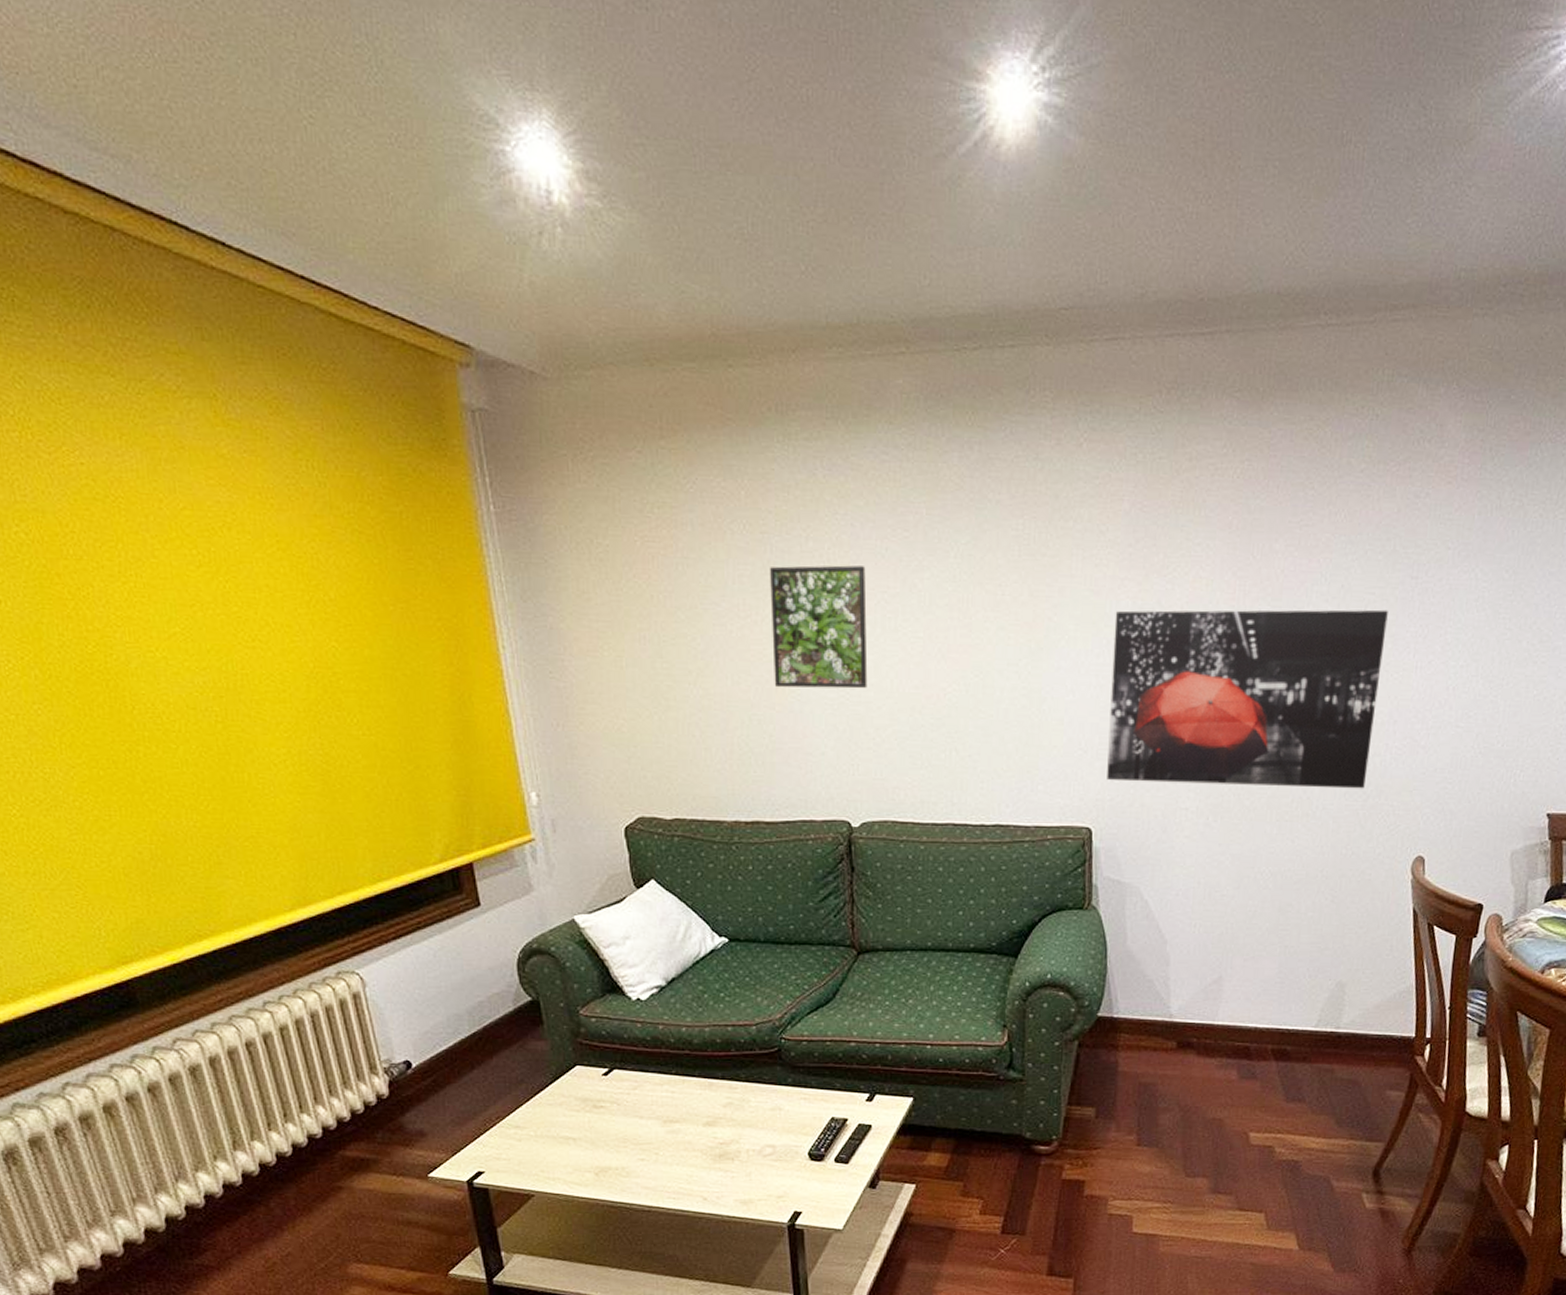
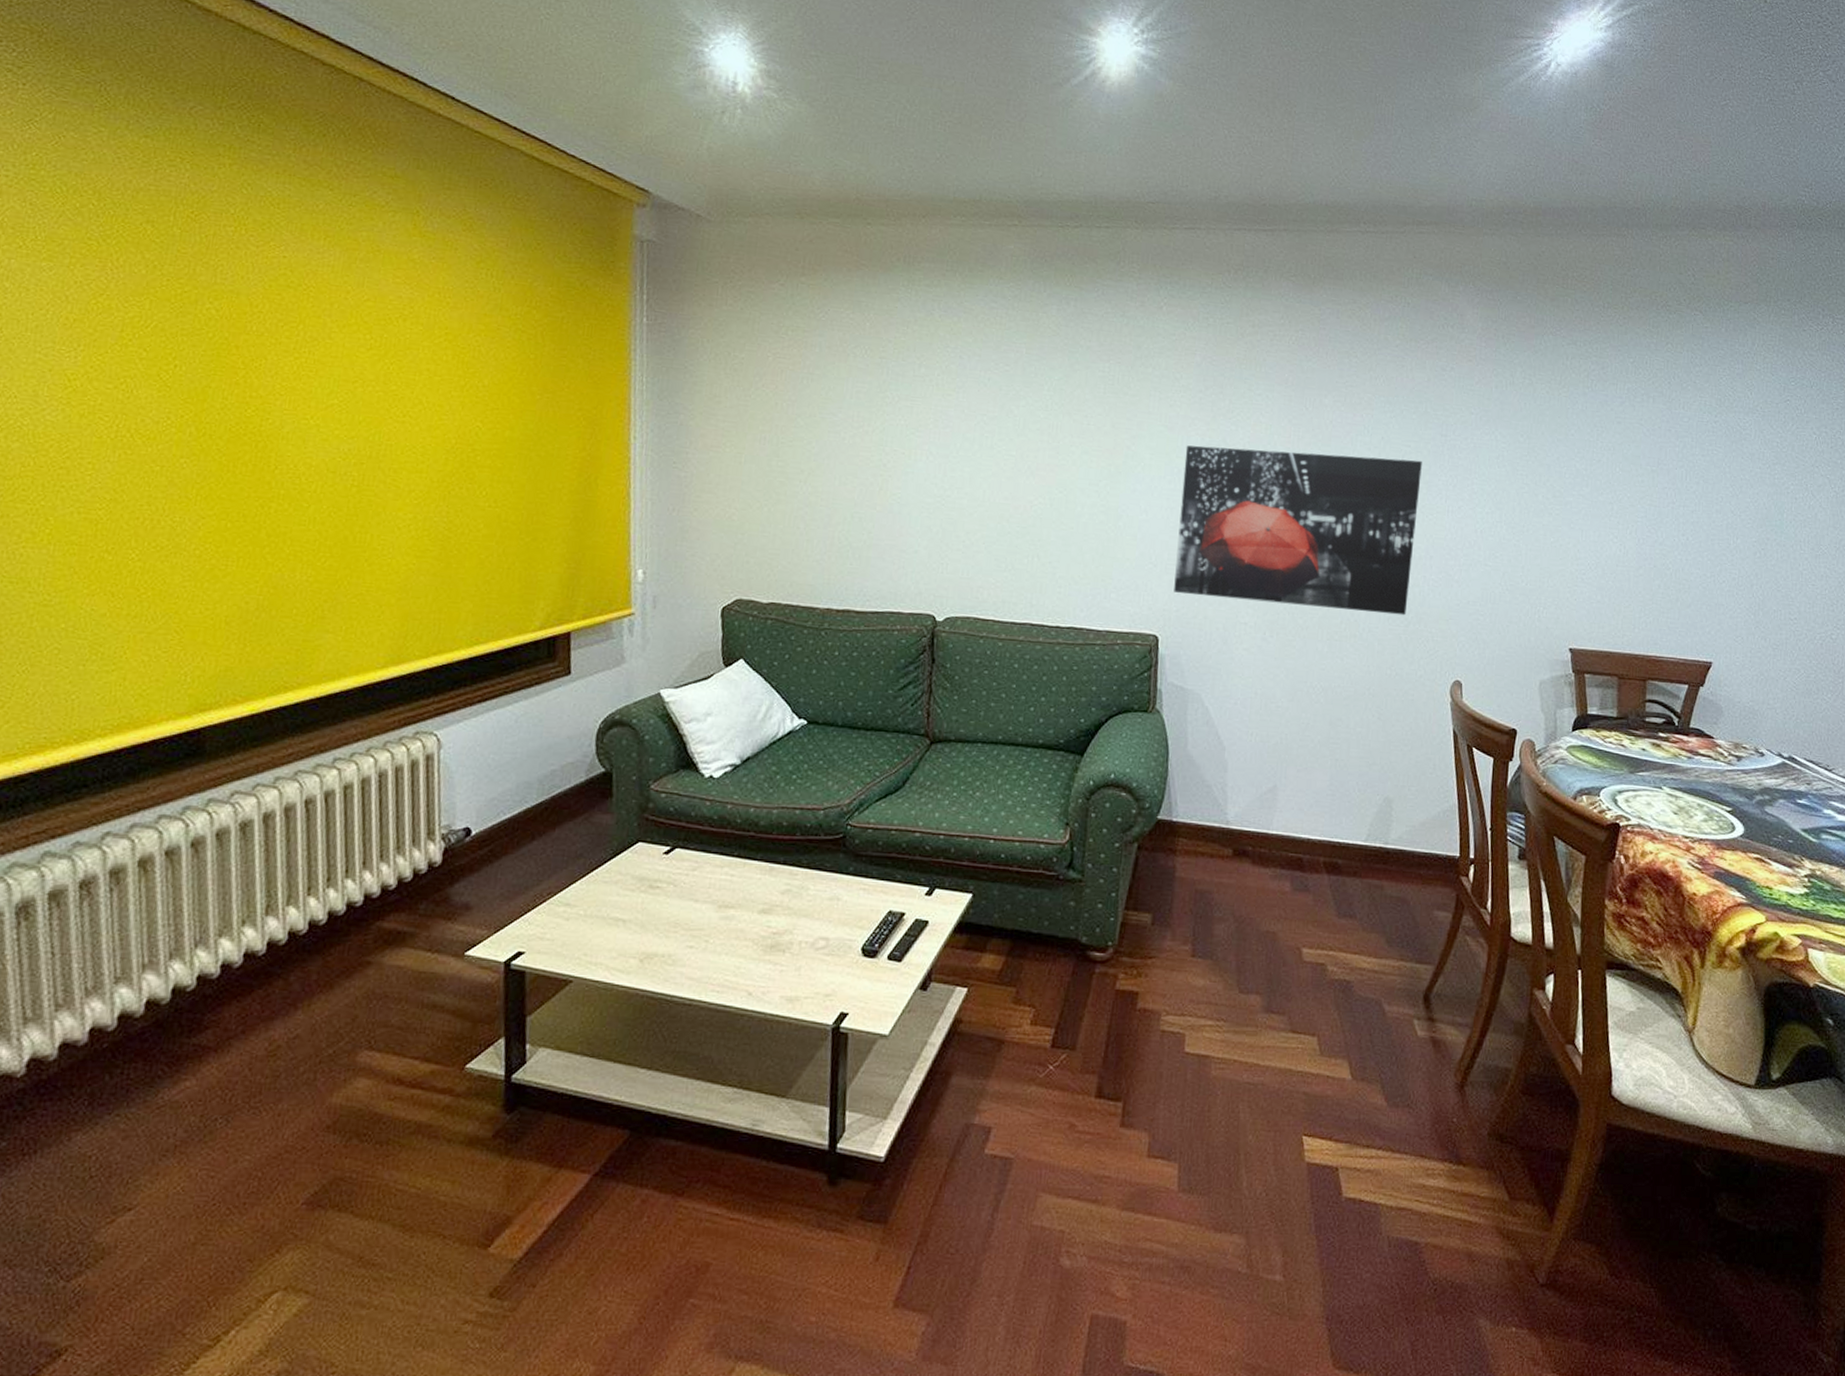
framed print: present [769,565,868,689] -> none [877,386,969,496]

